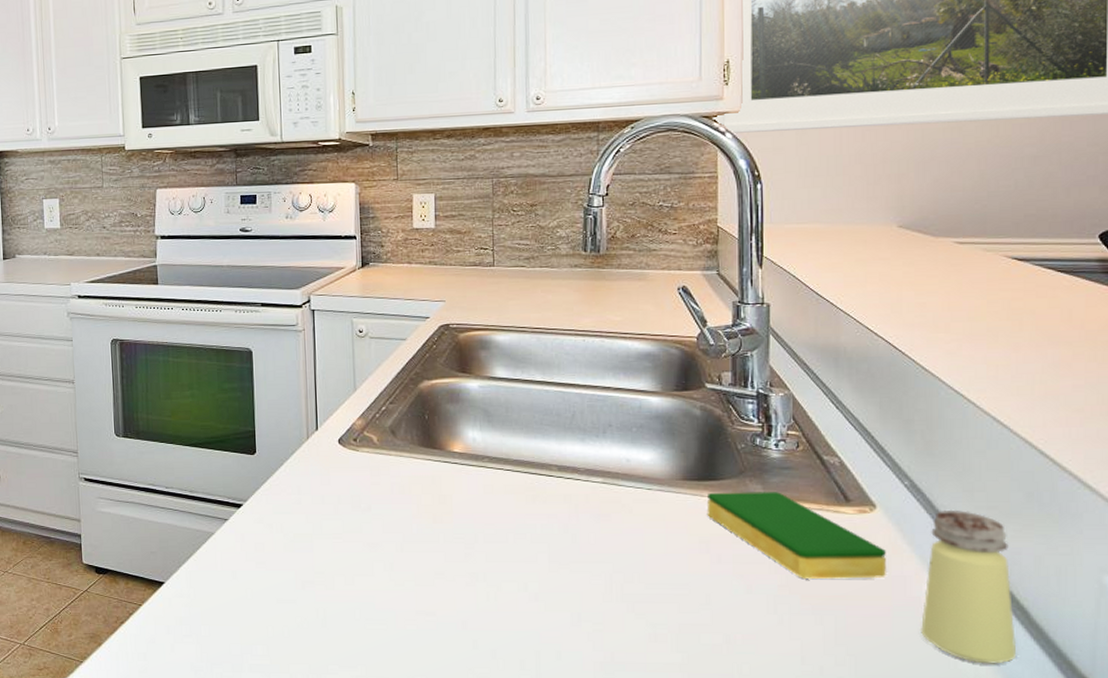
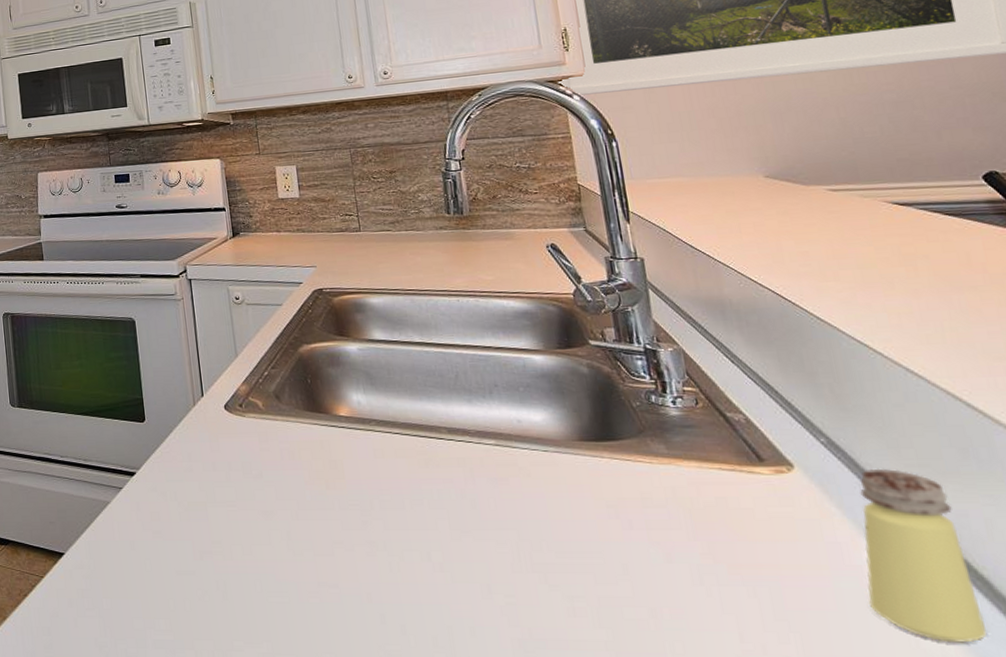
dish sponge: present [708,492,886,579] -> none [608,452,819,546]

